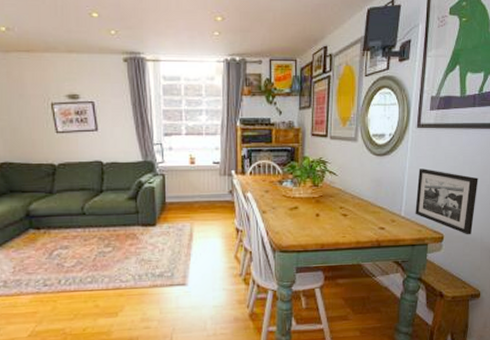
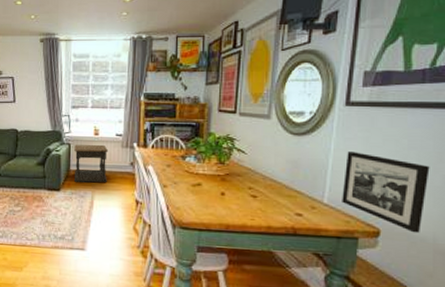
side table: none [169,173,207,215] -> present [74,144,109,183]

